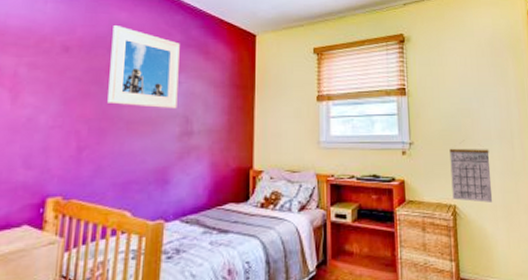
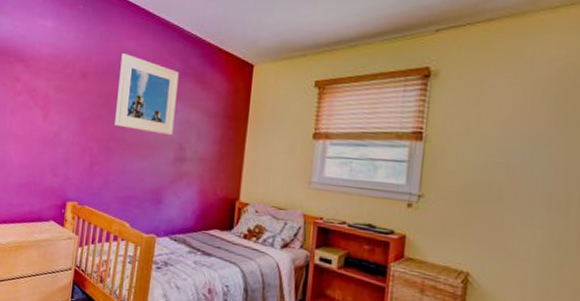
calendar: present [449,148,493,203] -> none [466,207,529,277]

